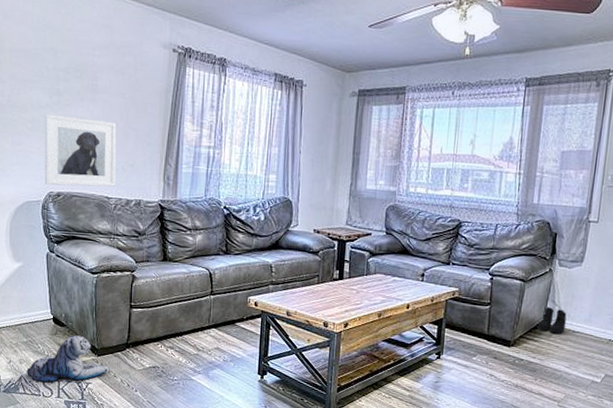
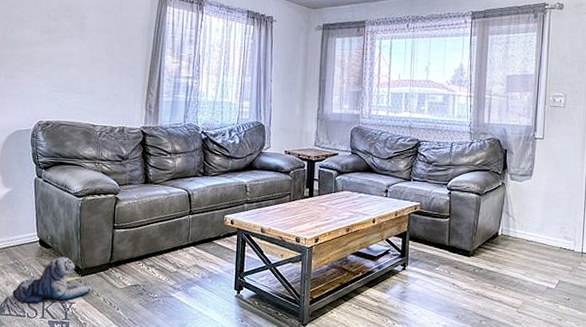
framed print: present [44,113,117,187] -> none [34,50,103,116]
boots: present [536,306,567,334] -> none [493,217,520,243]

